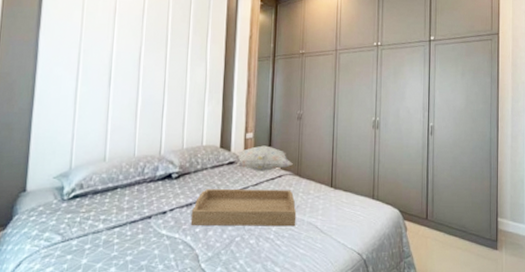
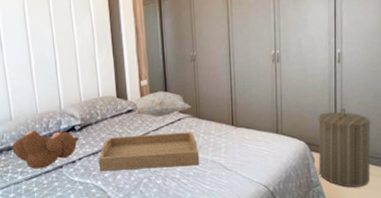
teddy bear: none [99,174,175,218] -> present [12,130,80,169]
laundry hamper: none [410,179,458,260] -> present [318,108,371,187]

